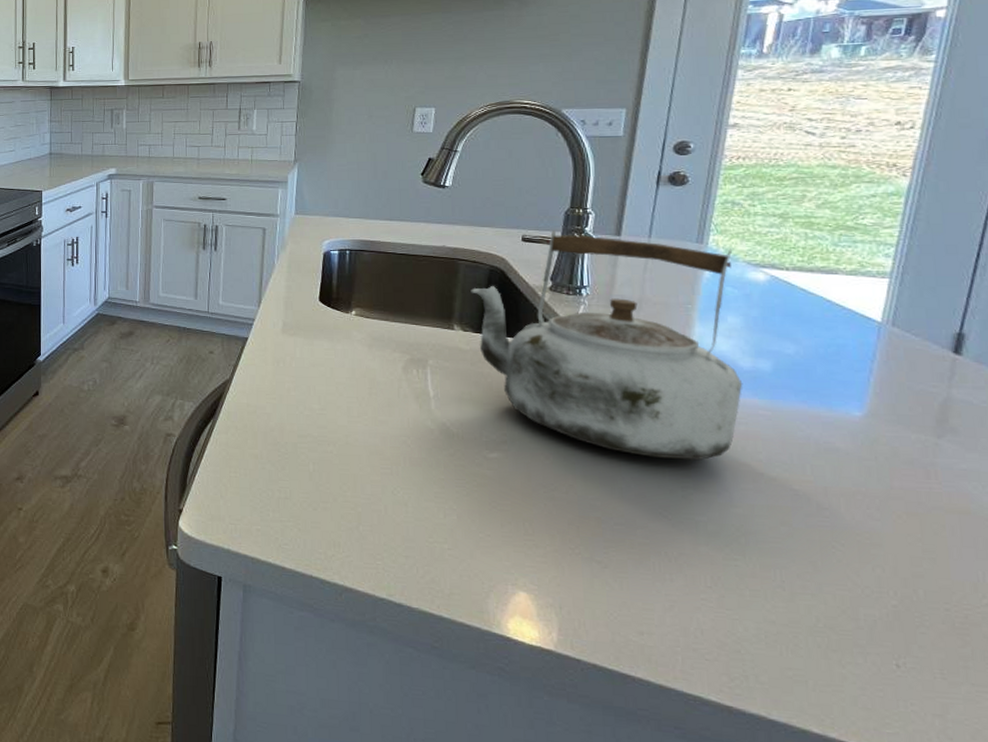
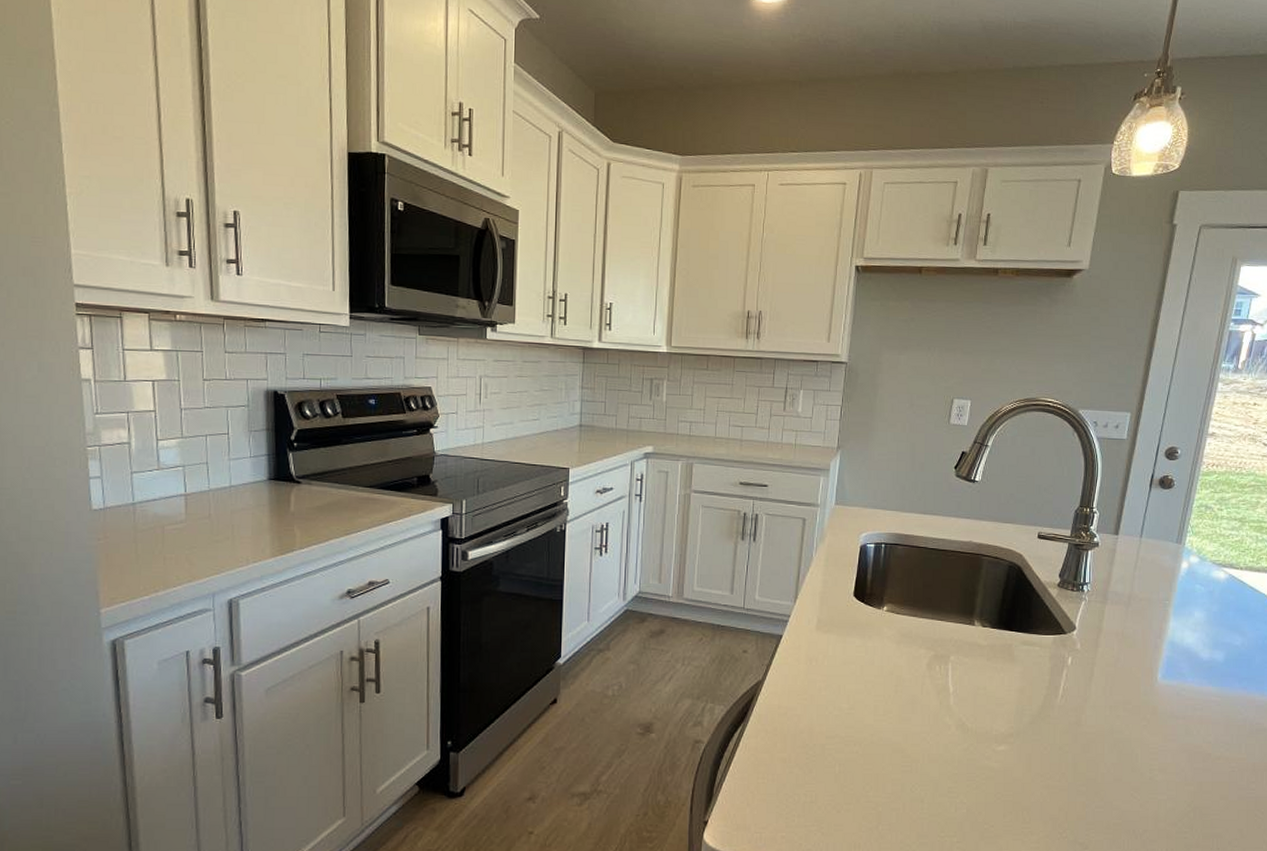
kettle: present [470,230,744,461] -> none [991,528,1203,745]

